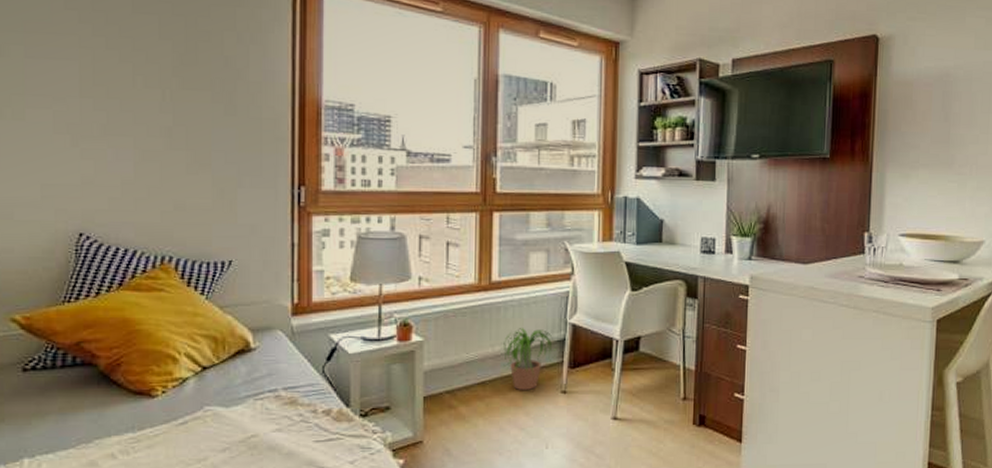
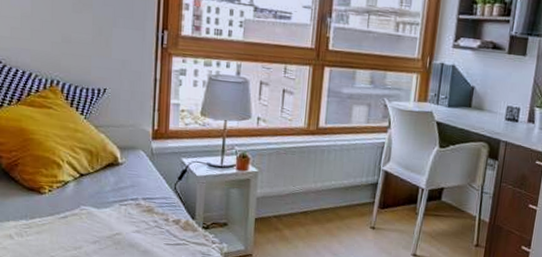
potted plant: present [503,328,557,390] -> none [323,169,370,223]

